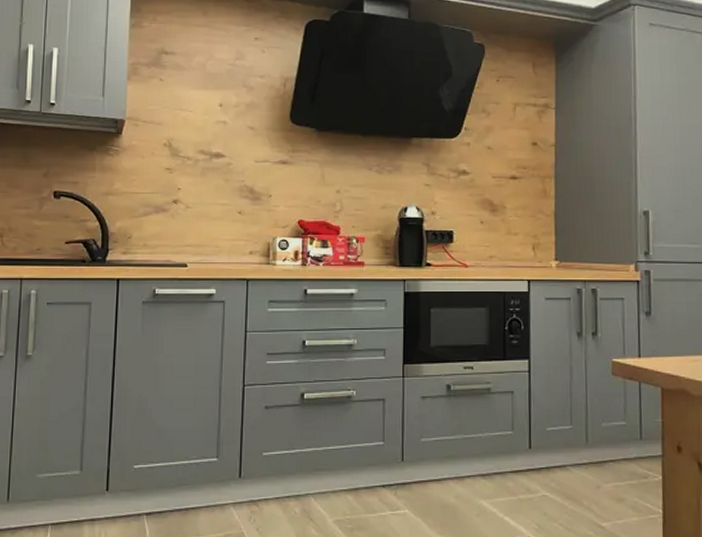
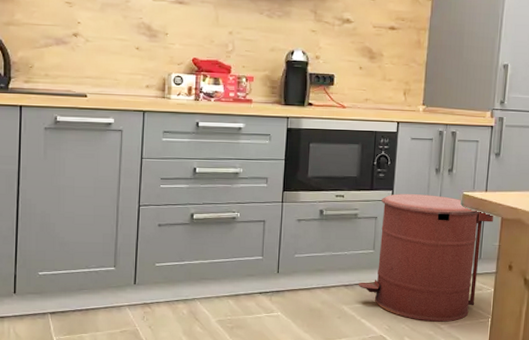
trash can: none [497,363,651,519] -> present [358,194,493,322]

